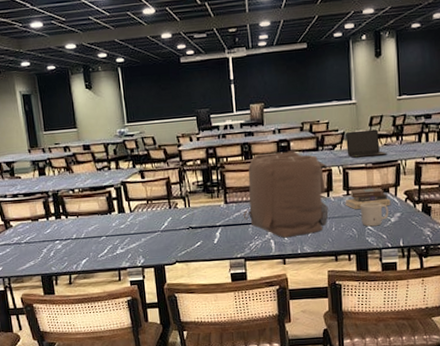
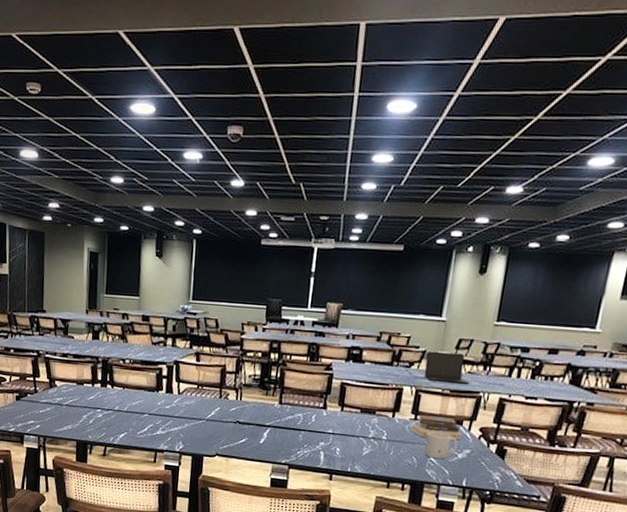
backpack: present [243,151,329,238] -> none [296,357,399,454]

